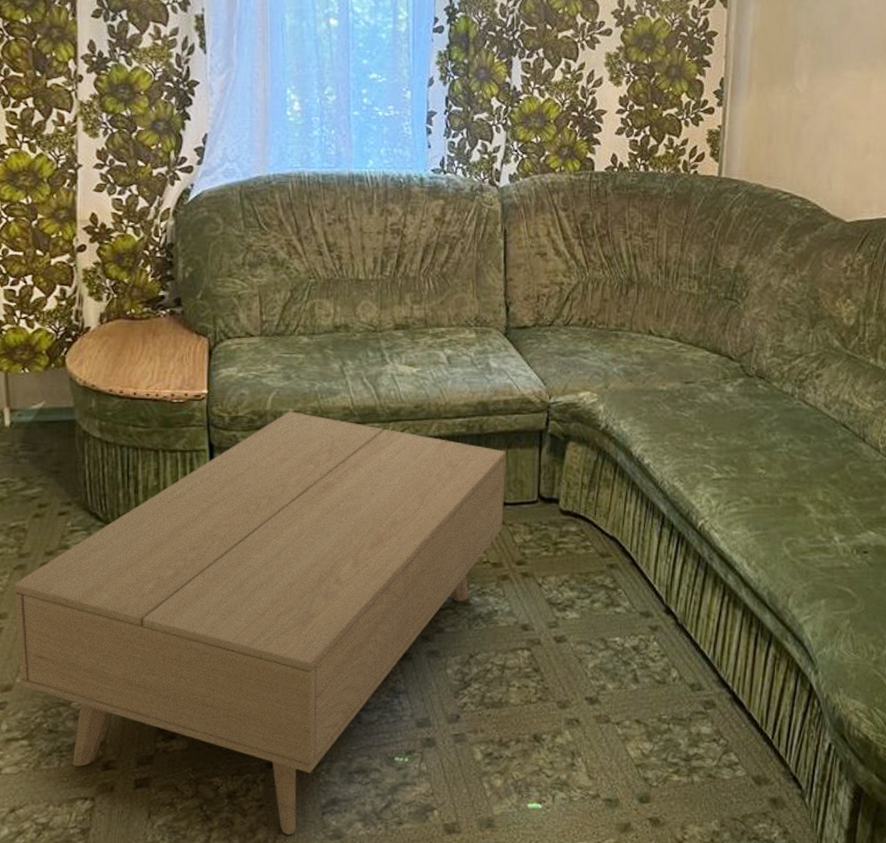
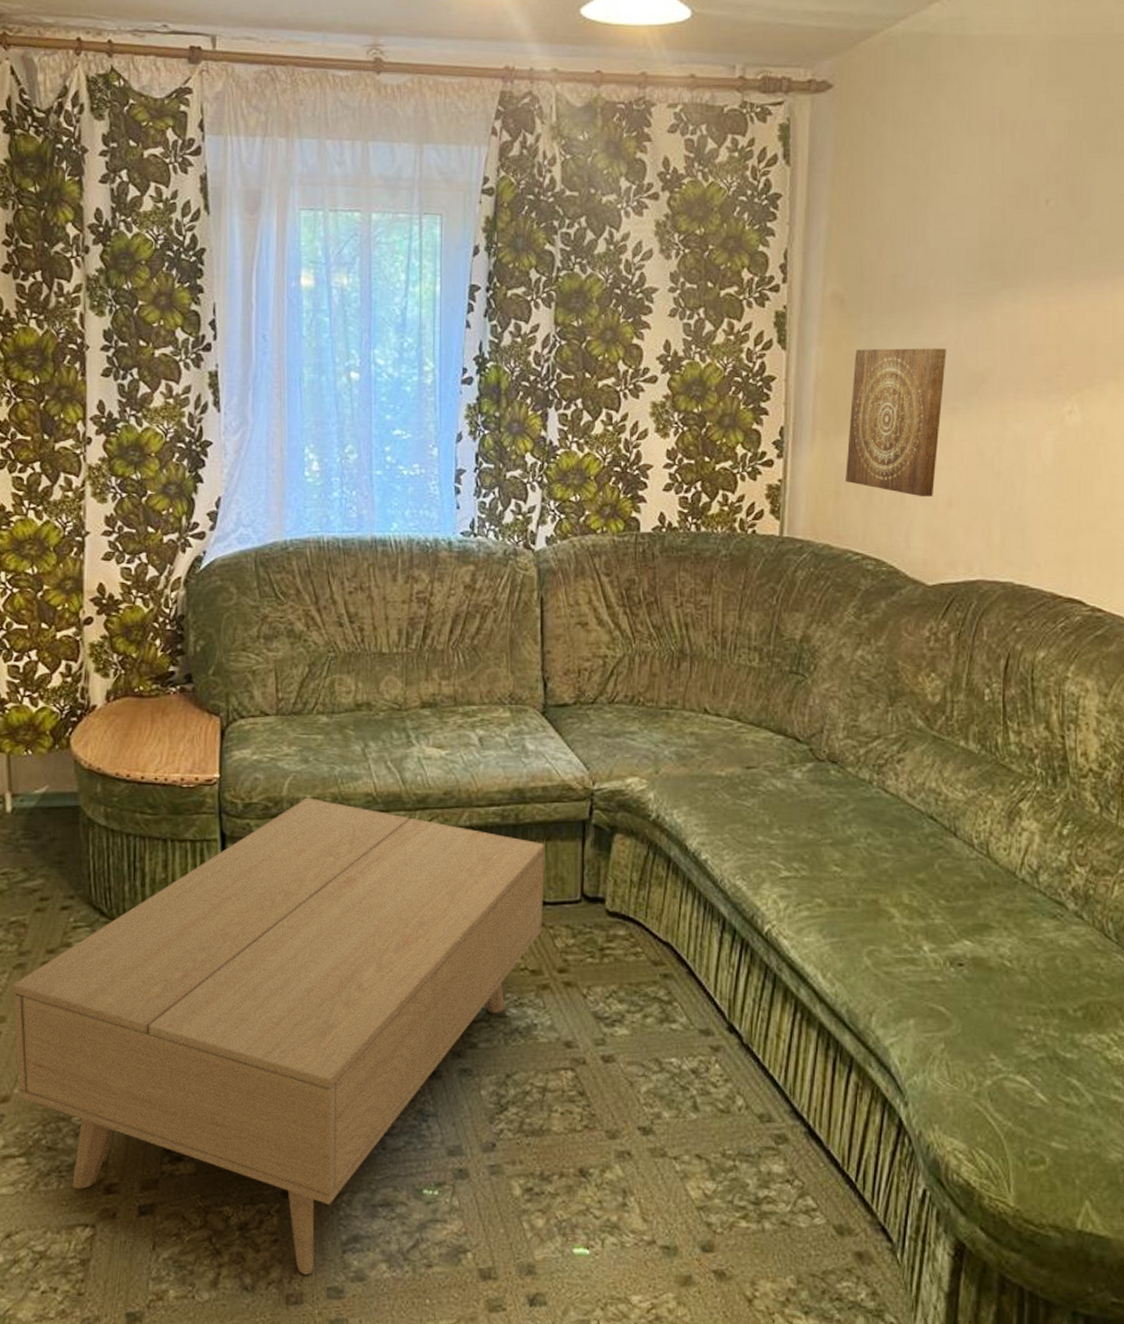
wall art: none [777,9,868,144] -> present [846,348,947,498]

